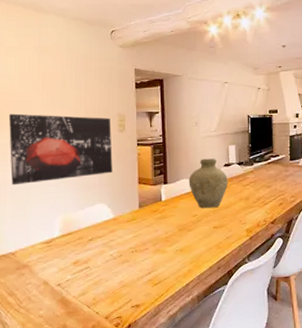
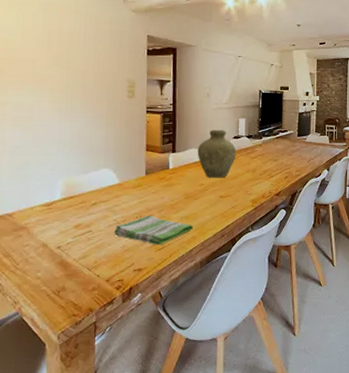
wall art: present [8,113,113,186] -> none [9,71,120,146]
dish towel: none [111,249,189,280] -> present [114,216,193,245]

